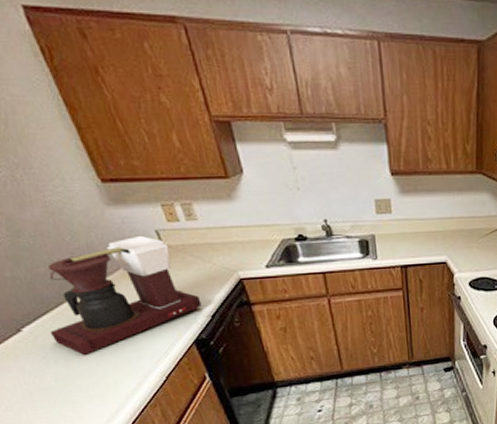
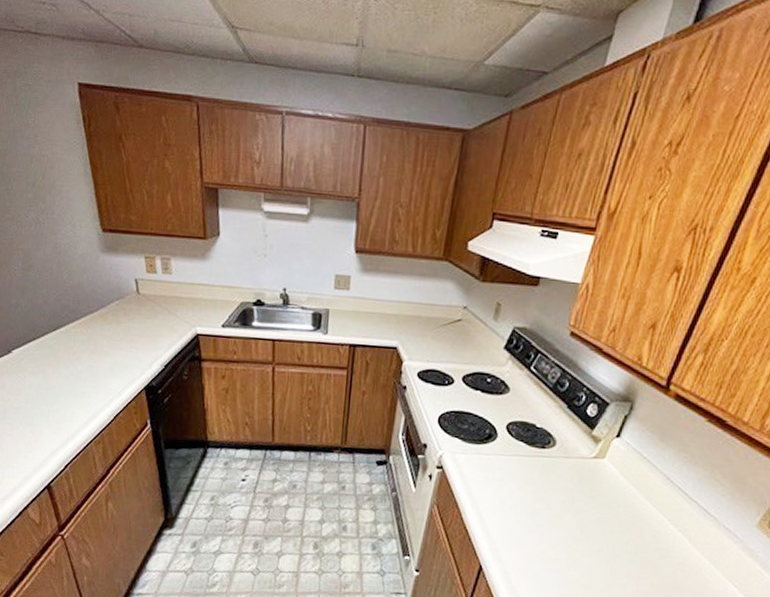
coffee maker: present [48,236,202,355] -> none [32,282,159,383]

